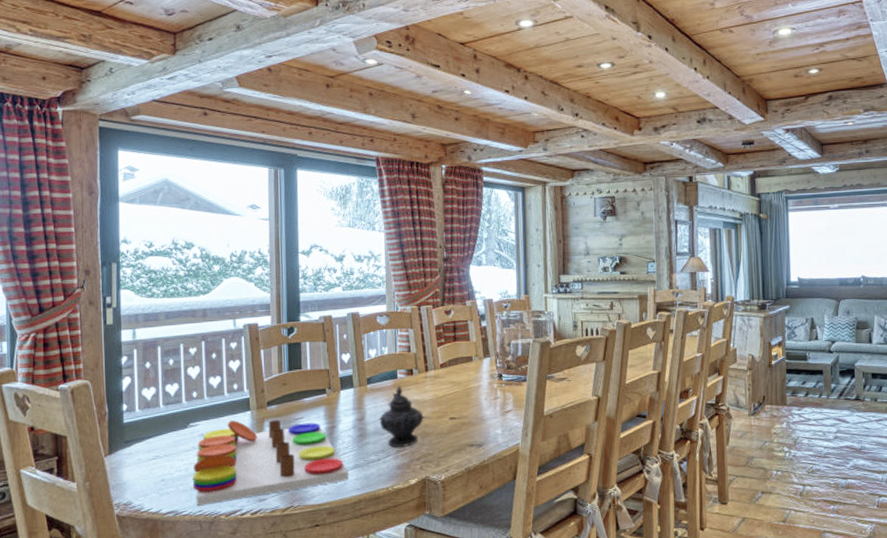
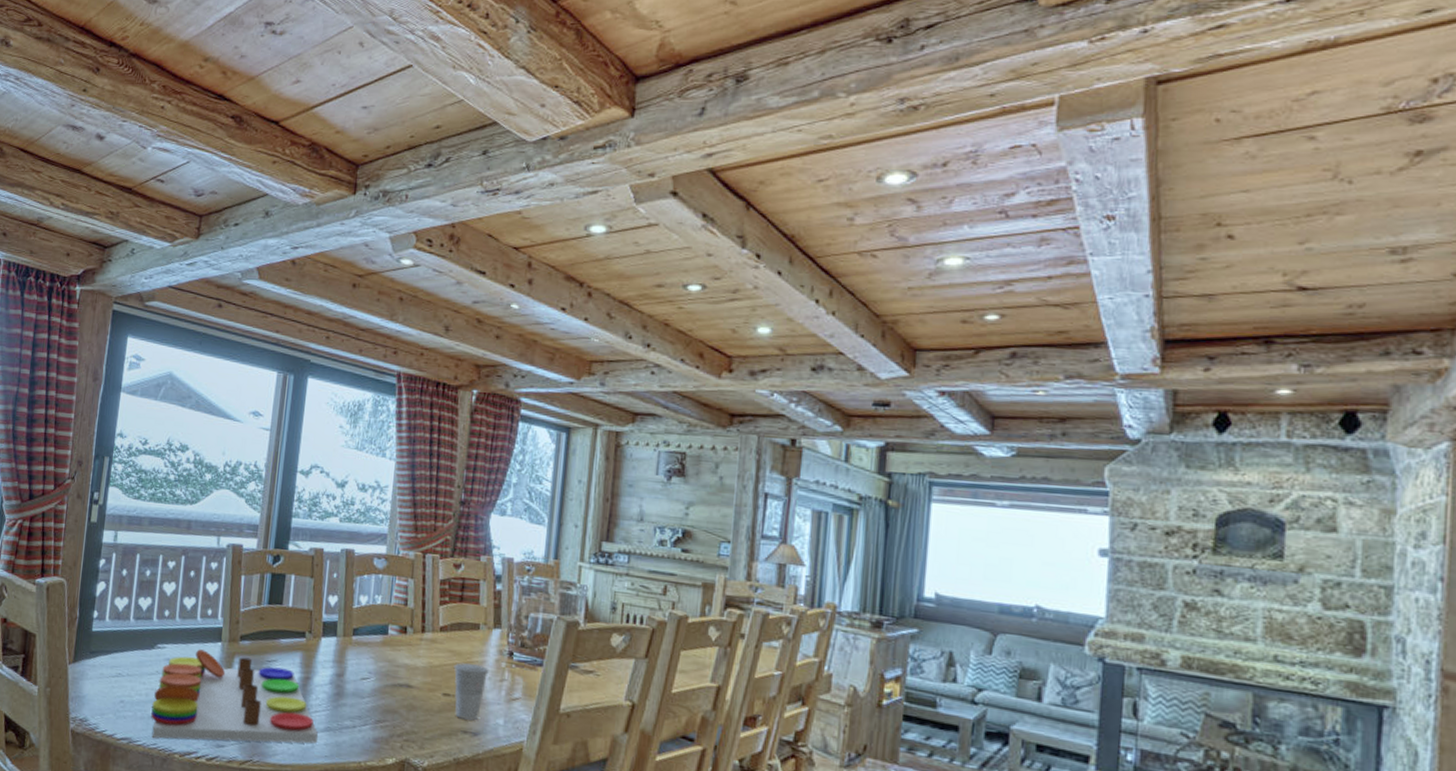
teapot: present [379,386,424,448] -> none [360,644,413,718]
cup: none [455,390,485,436] -> present [453,663,489,721]

